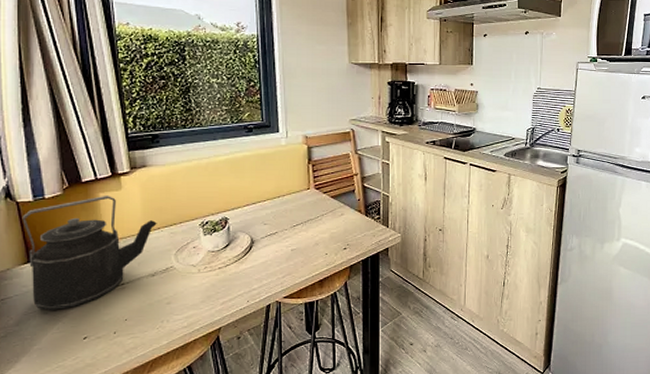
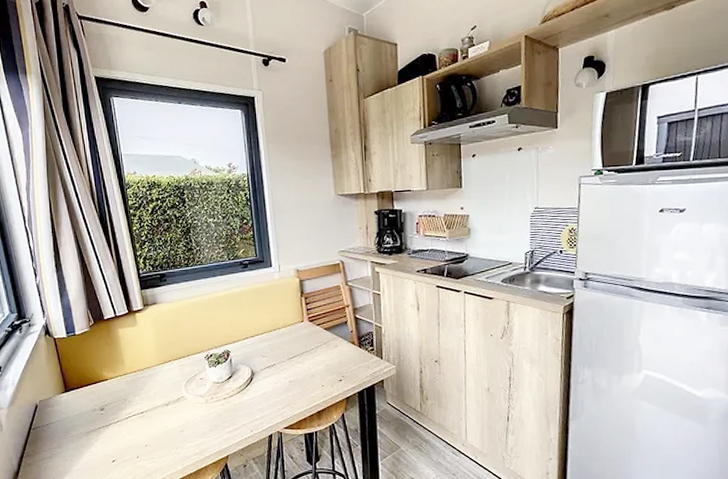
kettle: present [22,196,157,310] -> none [58,331,168,435]

